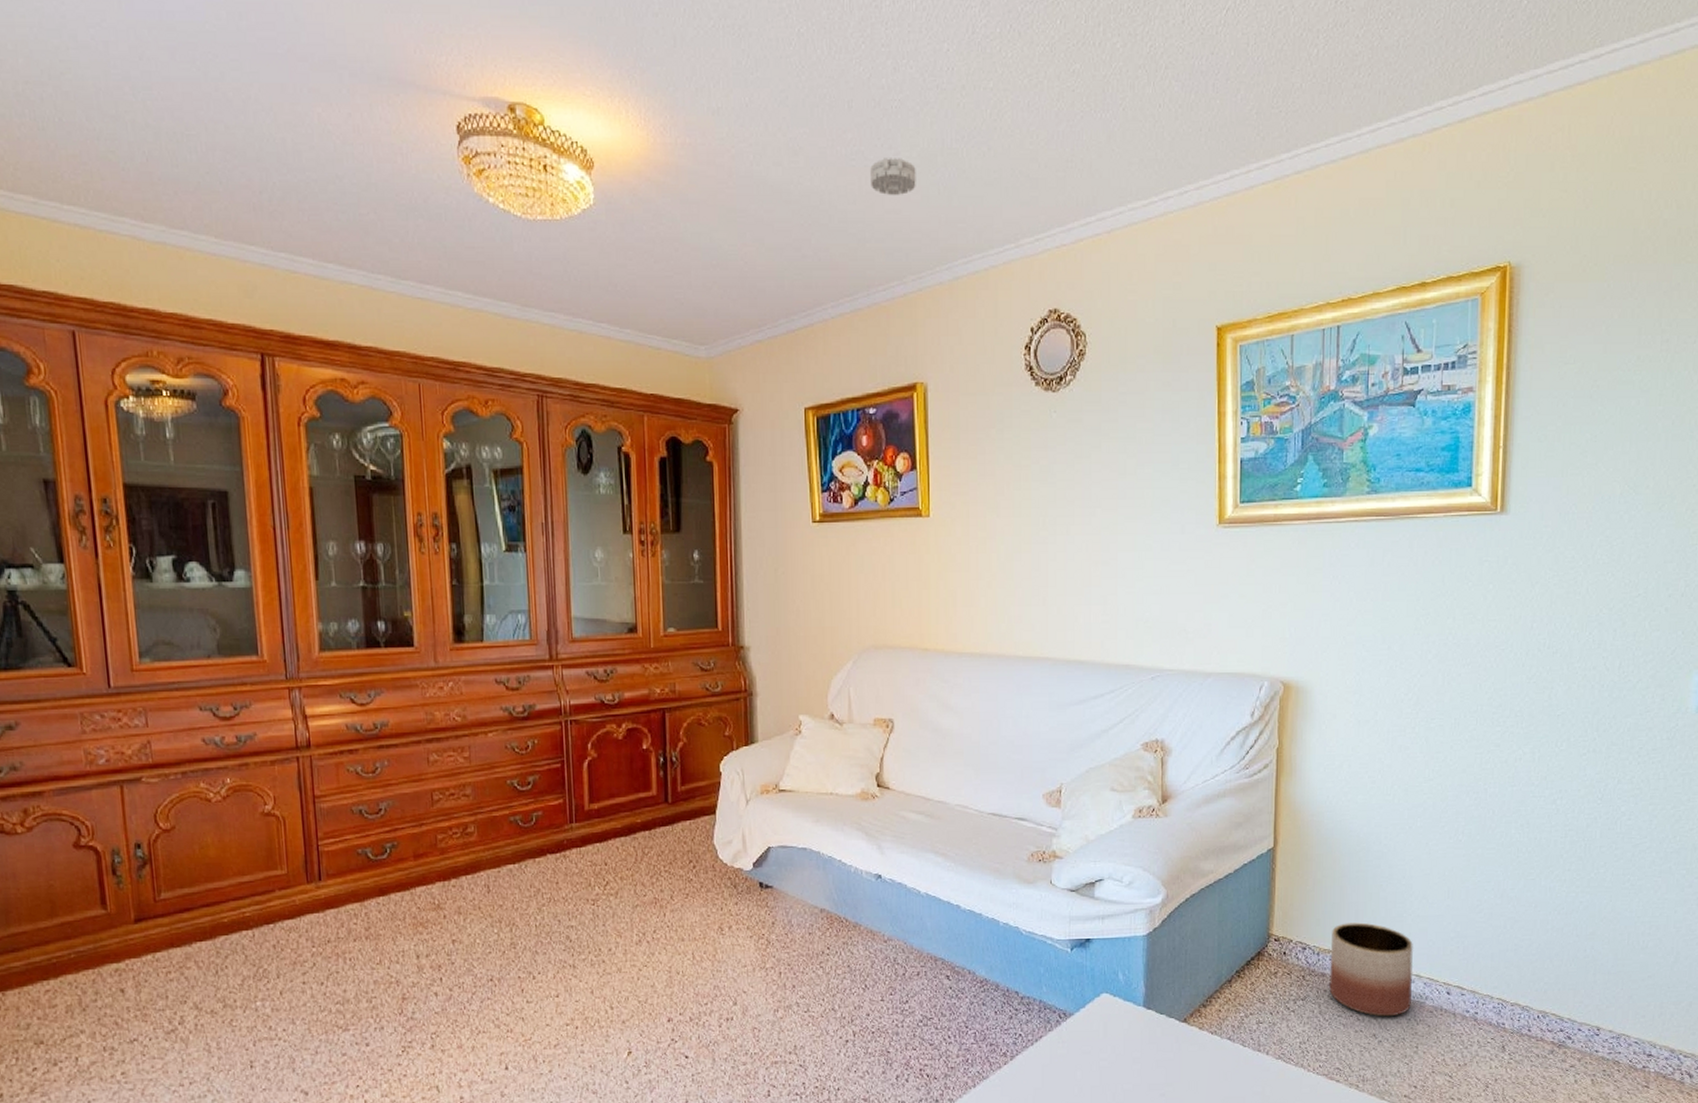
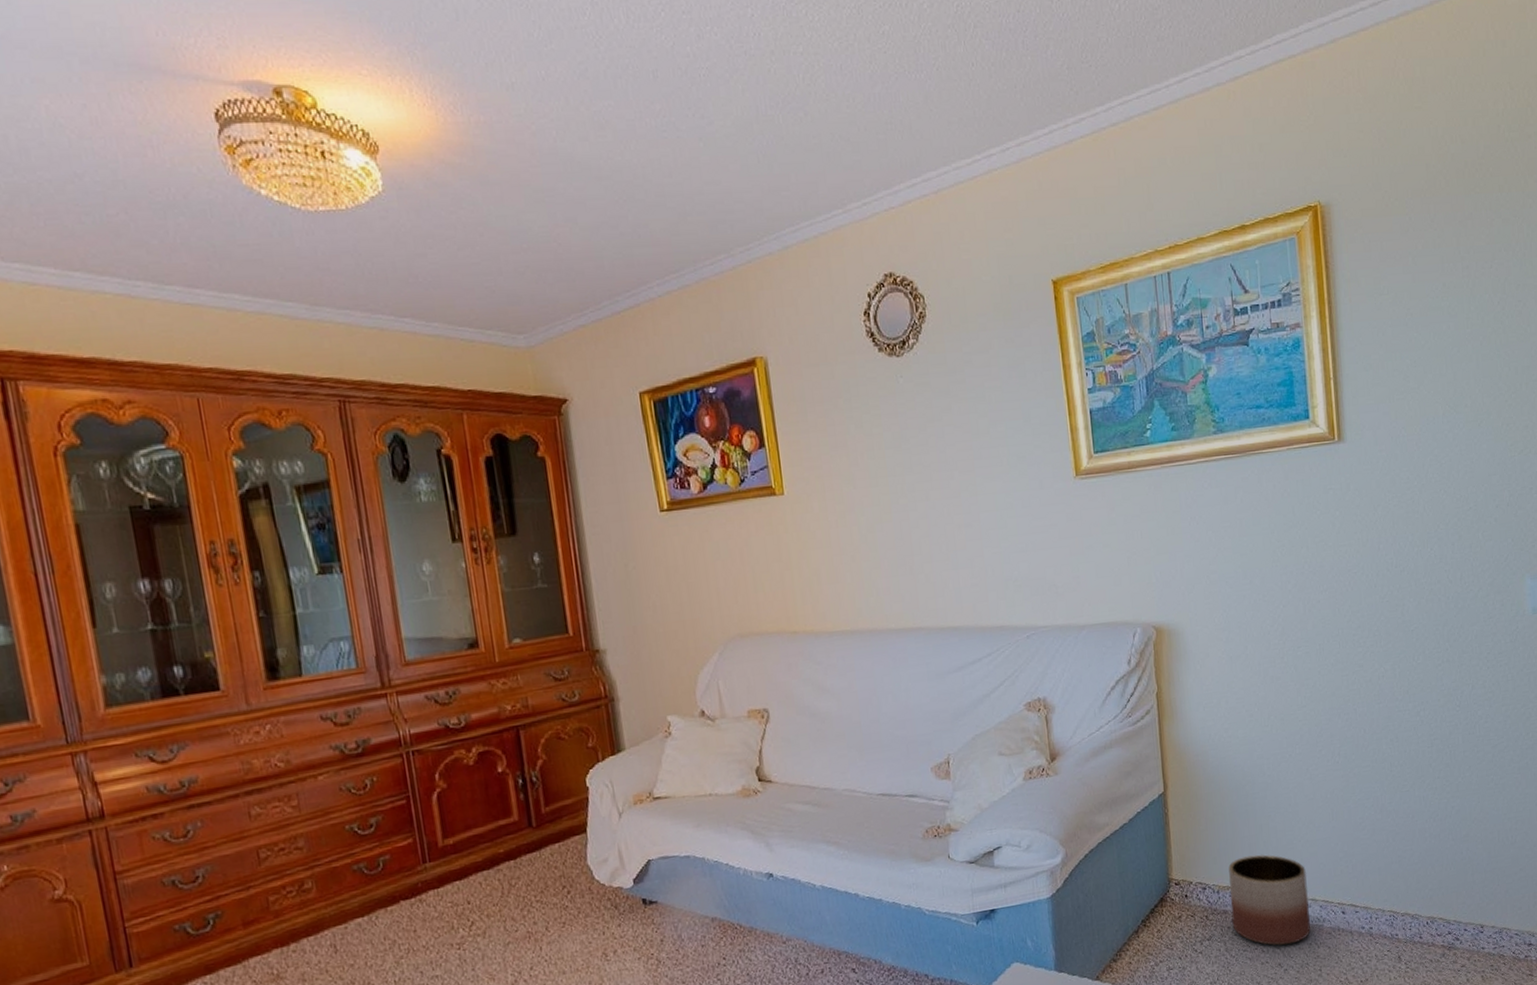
smoke detector: present [870,158,916,196] -> none [683,127,734,167]

